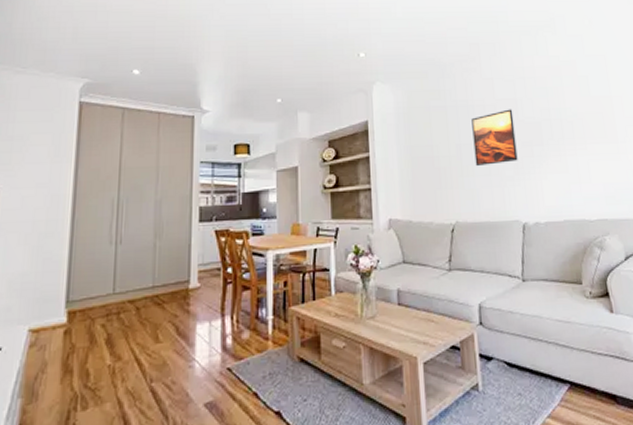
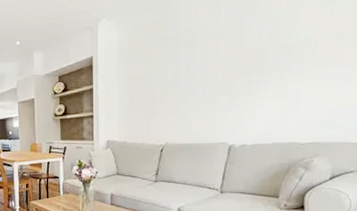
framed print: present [471,109,518,167] -> none [190,36,237,95]

